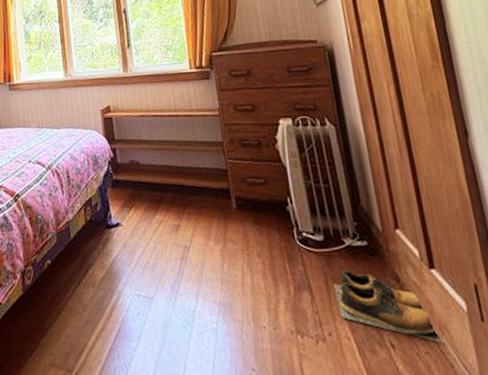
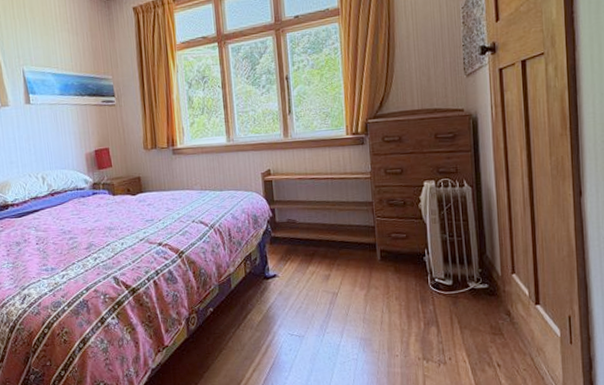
shoes: present [333,269,442,343] -> none [456,307,537,362]

